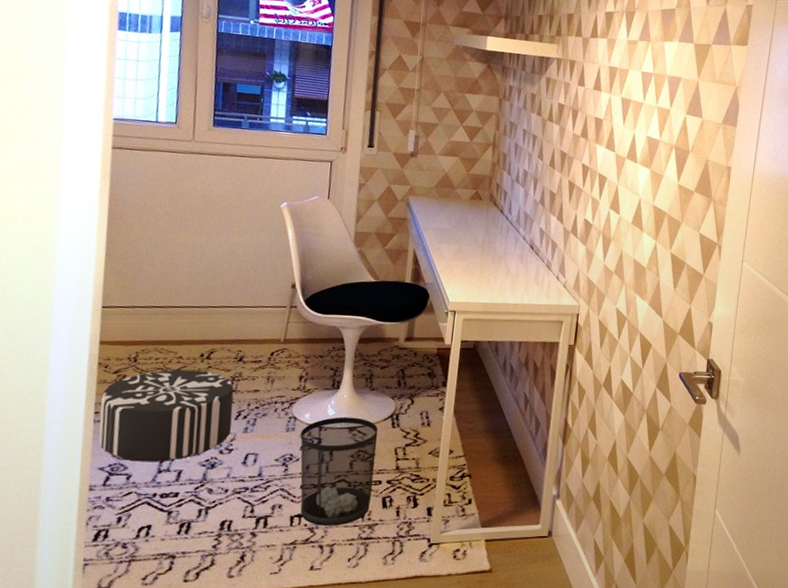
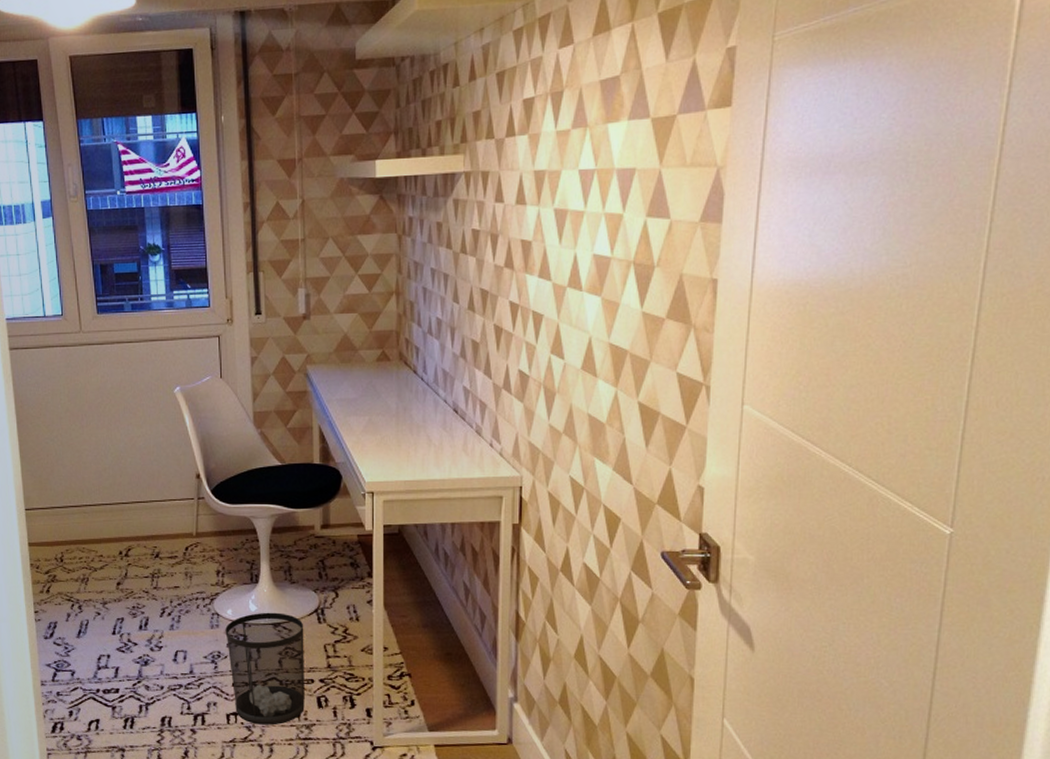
pouf: present [98,369,234,462] -> none [38,568,157,659]

